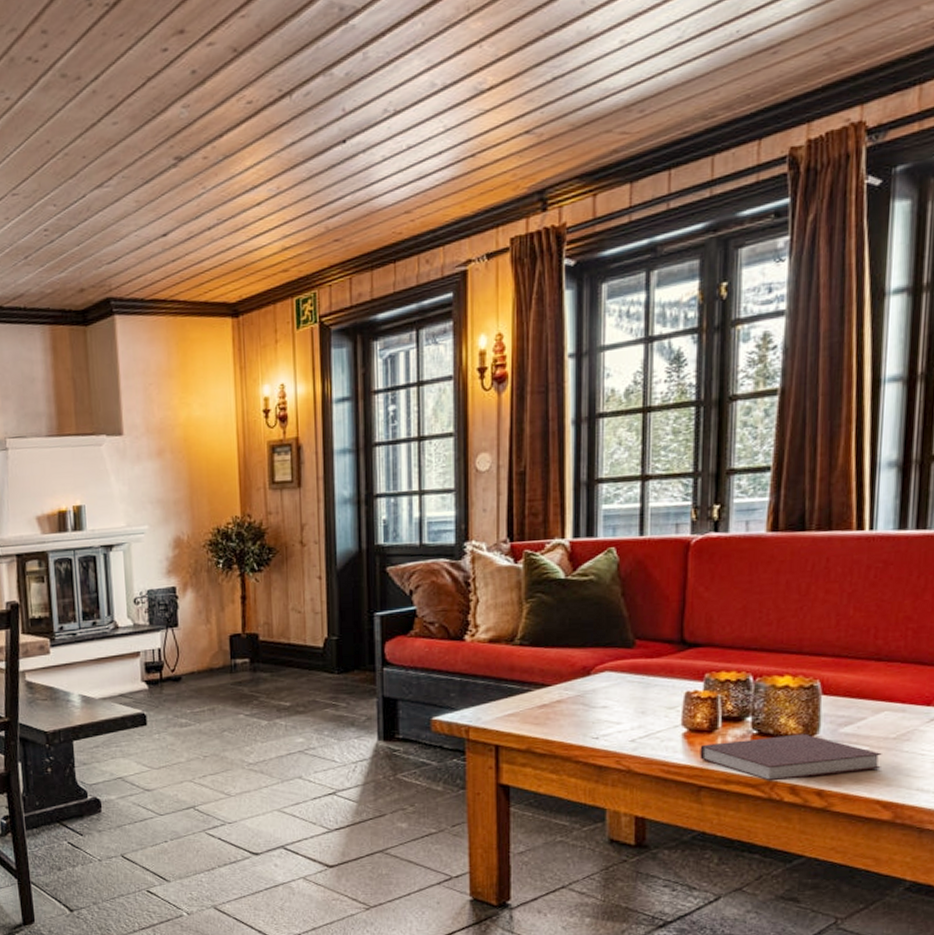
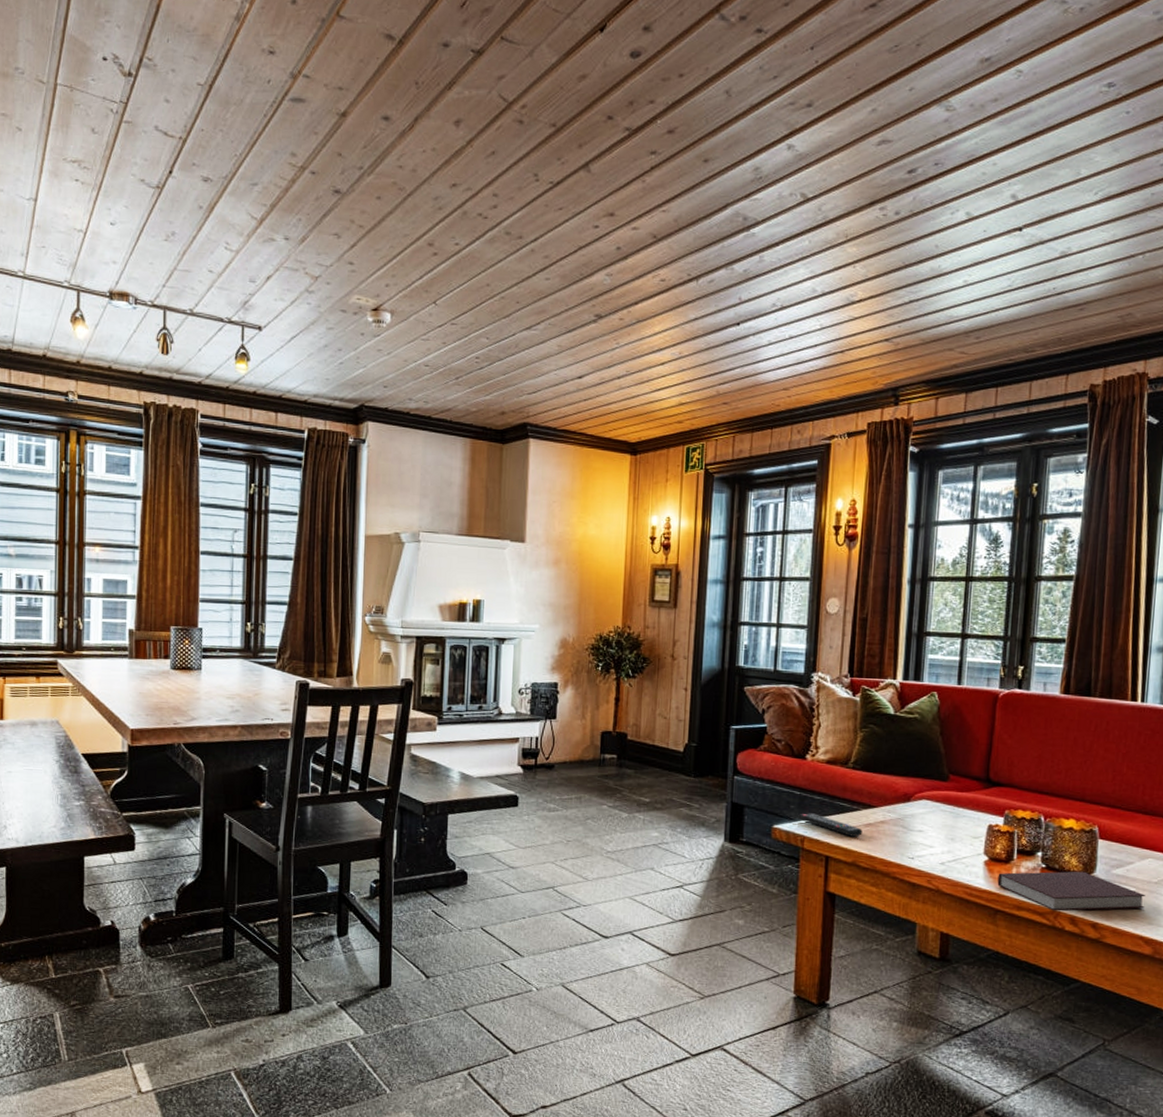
remote control: none [459,699,536,721] -> present [797,813,863,837]

